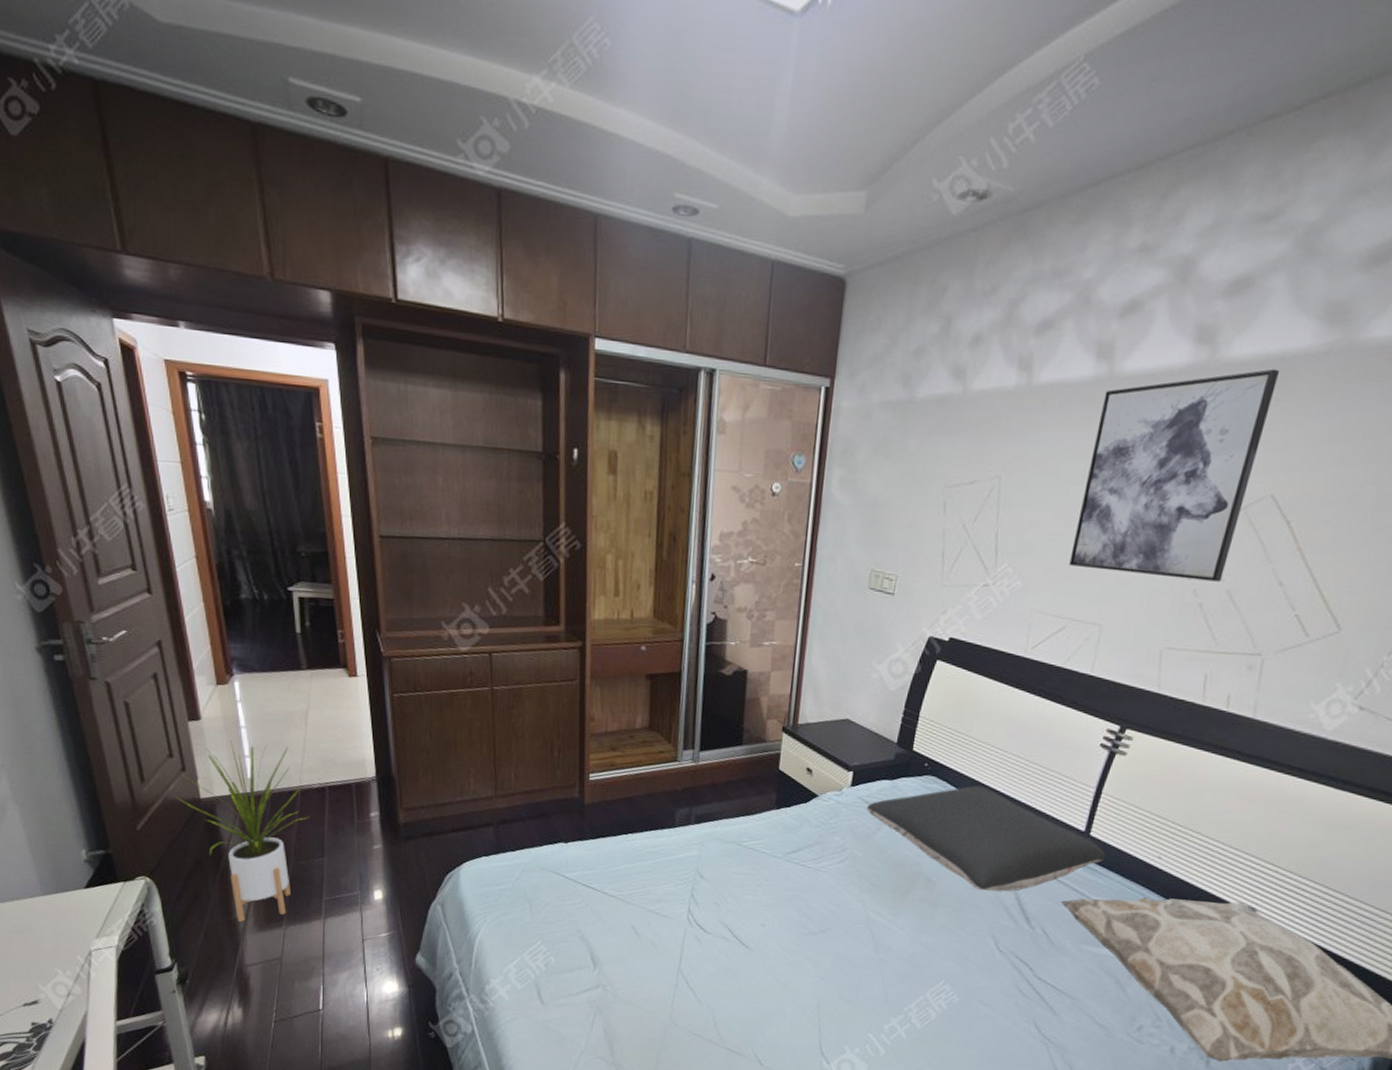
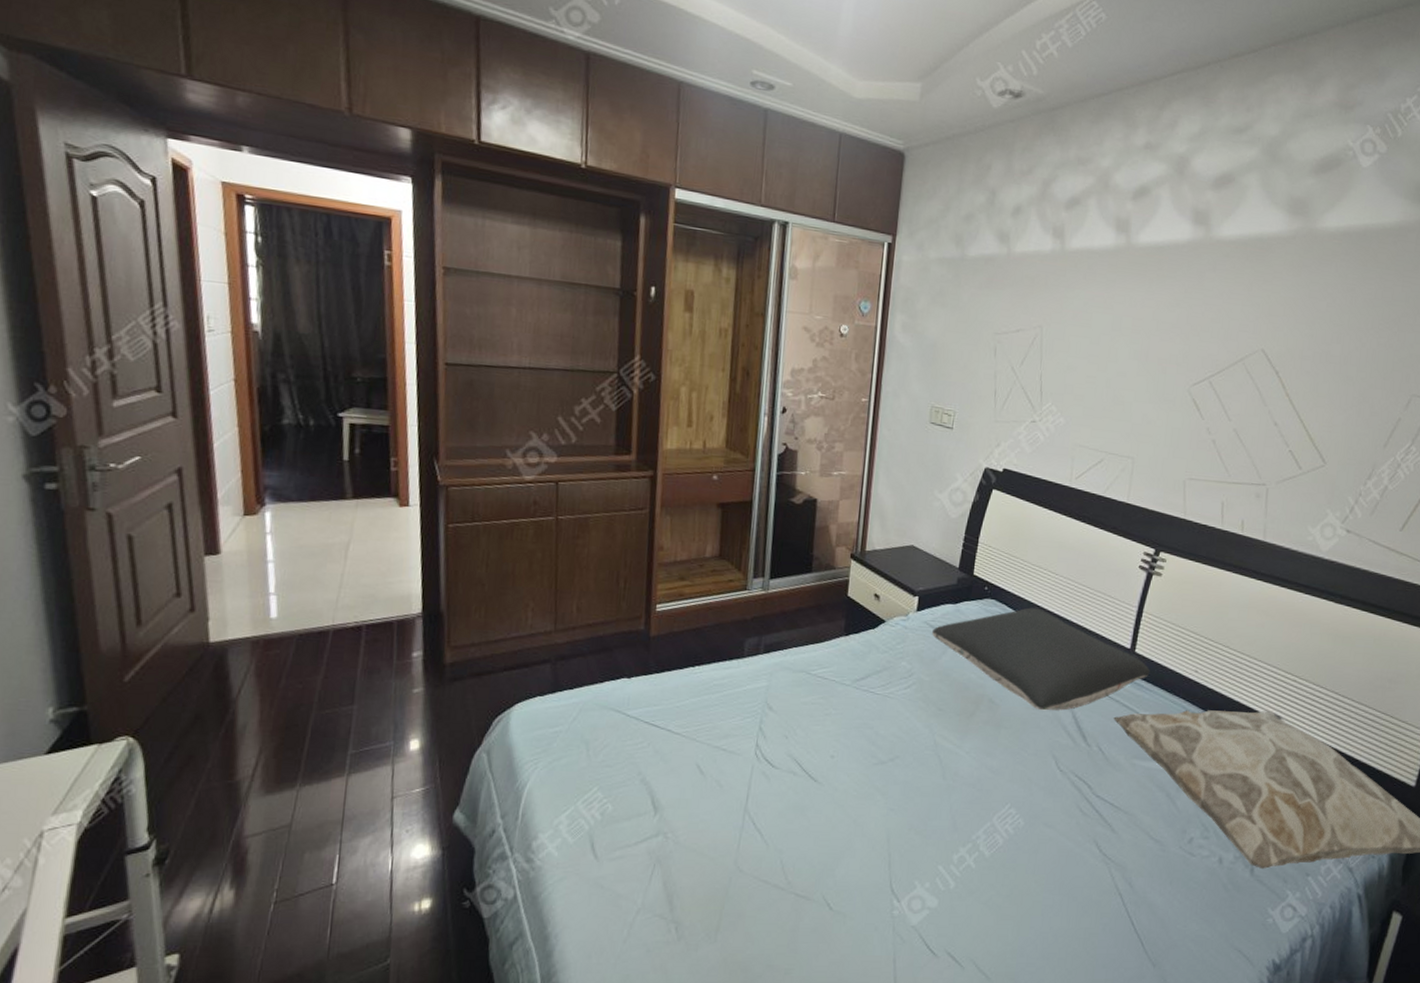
house plant: present [175,740,311,923] -> none [178,576,342,786]
wall art: present [1069,368,1280,582] -> none [1103,247,1260,422]

